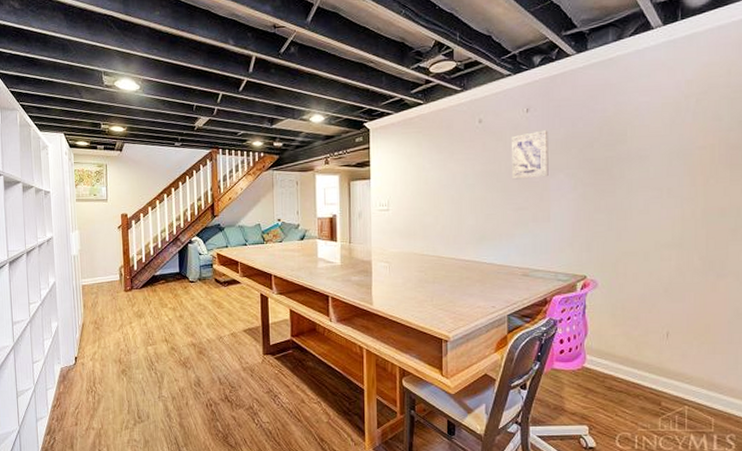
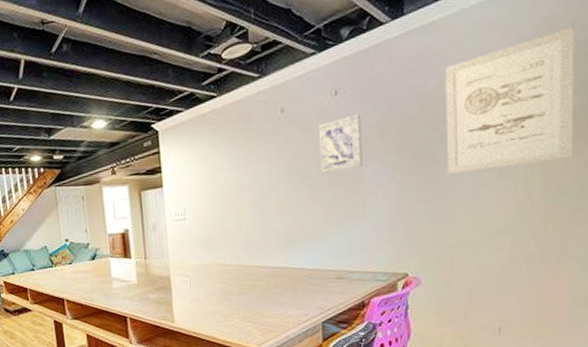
wall art: none [622,73,732,190] -> present [445,26,575,175]

